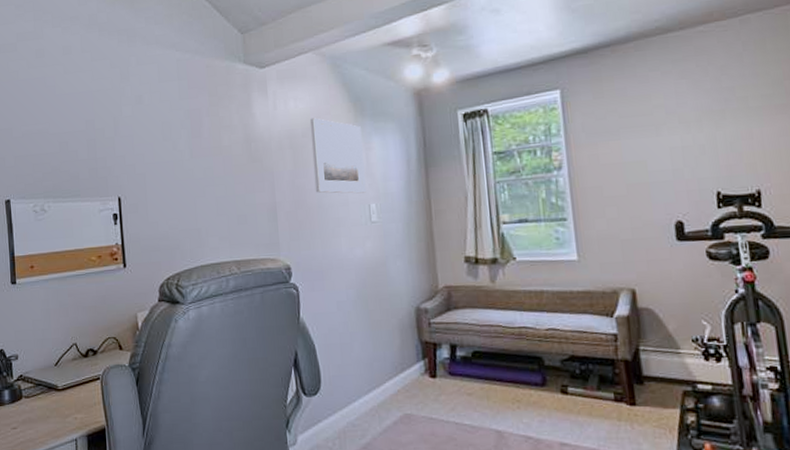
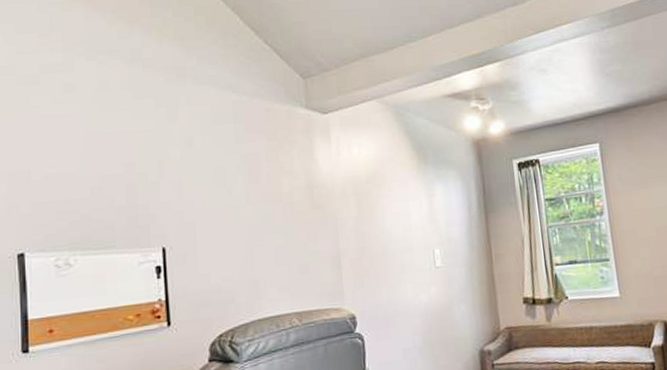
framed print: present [309,118,366,194] -> none [373,164,431,240]

